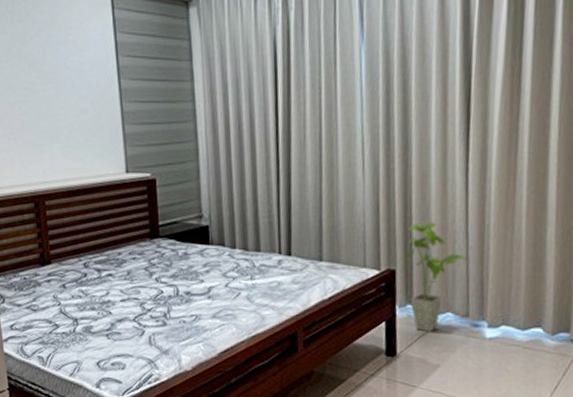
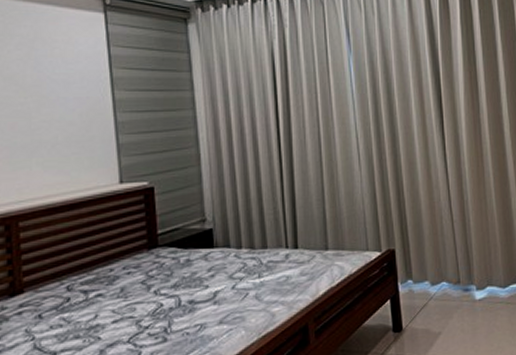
house plant: present [406,221,469,332] -> none [401,202,455,303]

